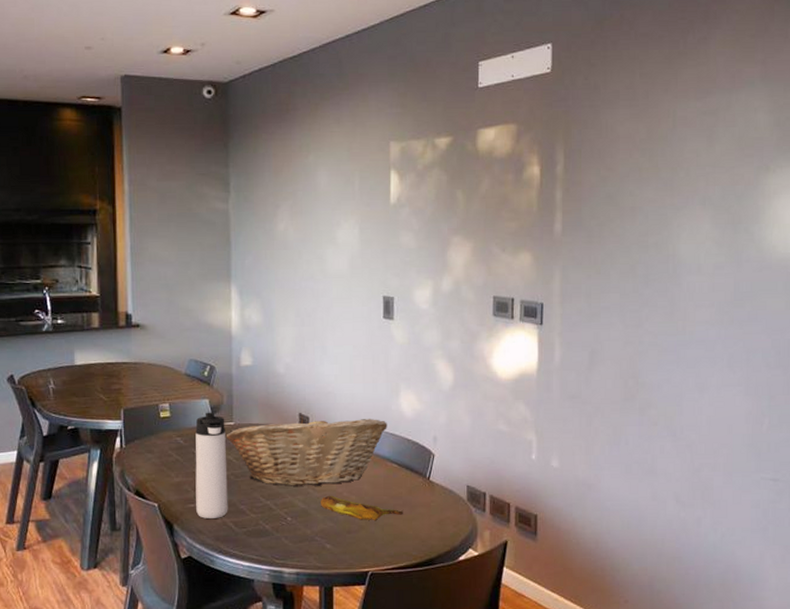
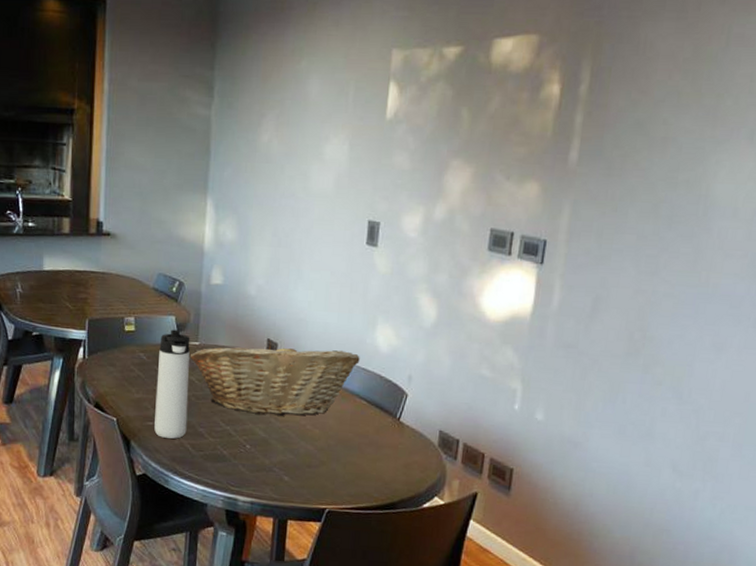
banana: present [321,495,404,521] -> none [282,426,369,458]

